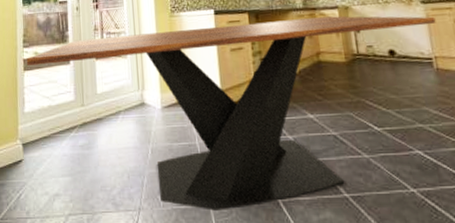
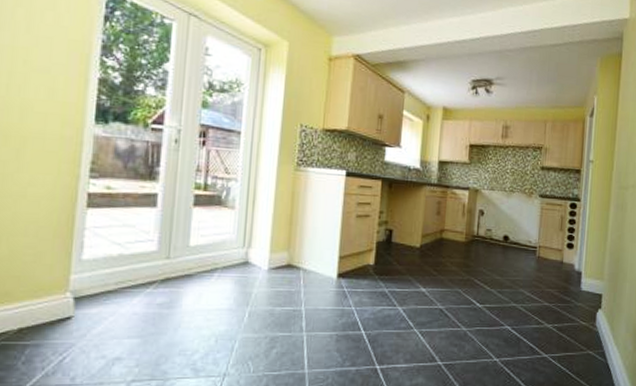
dining table: present [26,16,436,211] -> none [92,179,547,377]

